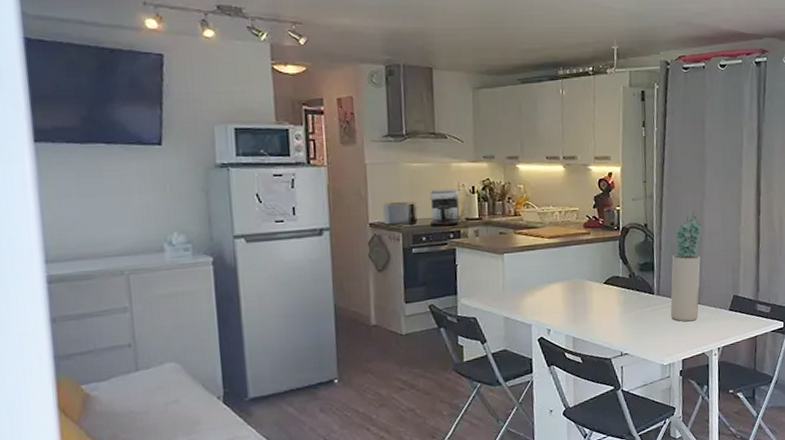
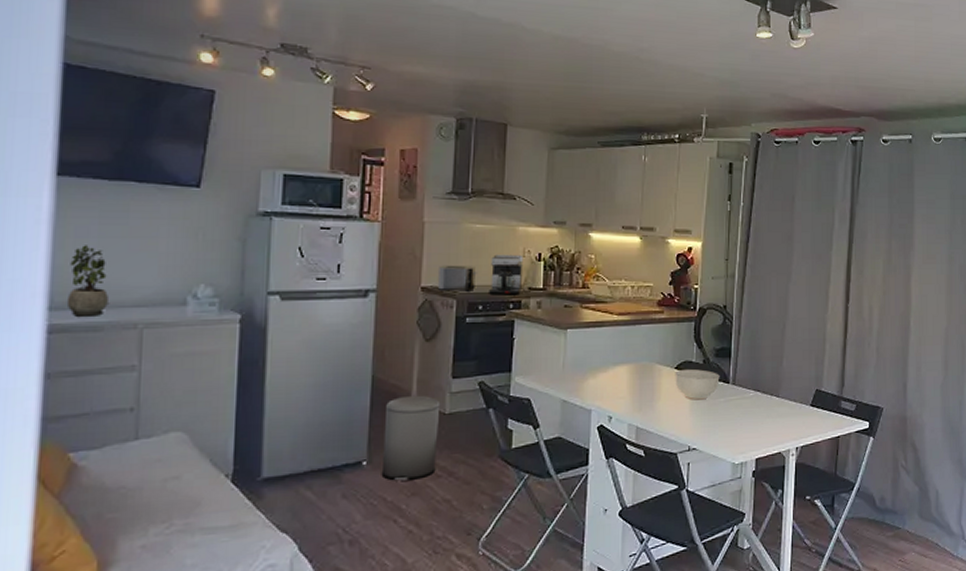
potted plant: none [58,203,96,267] -> present [66,245,108,317]
pedal bin: none [349,319,399,395] -> present [381,395,441,481]
bowl: none [604,283,645,311] -> present [675,368,720,400]
vase: present [670,210,701,322] -> none [747,294,784,416]

